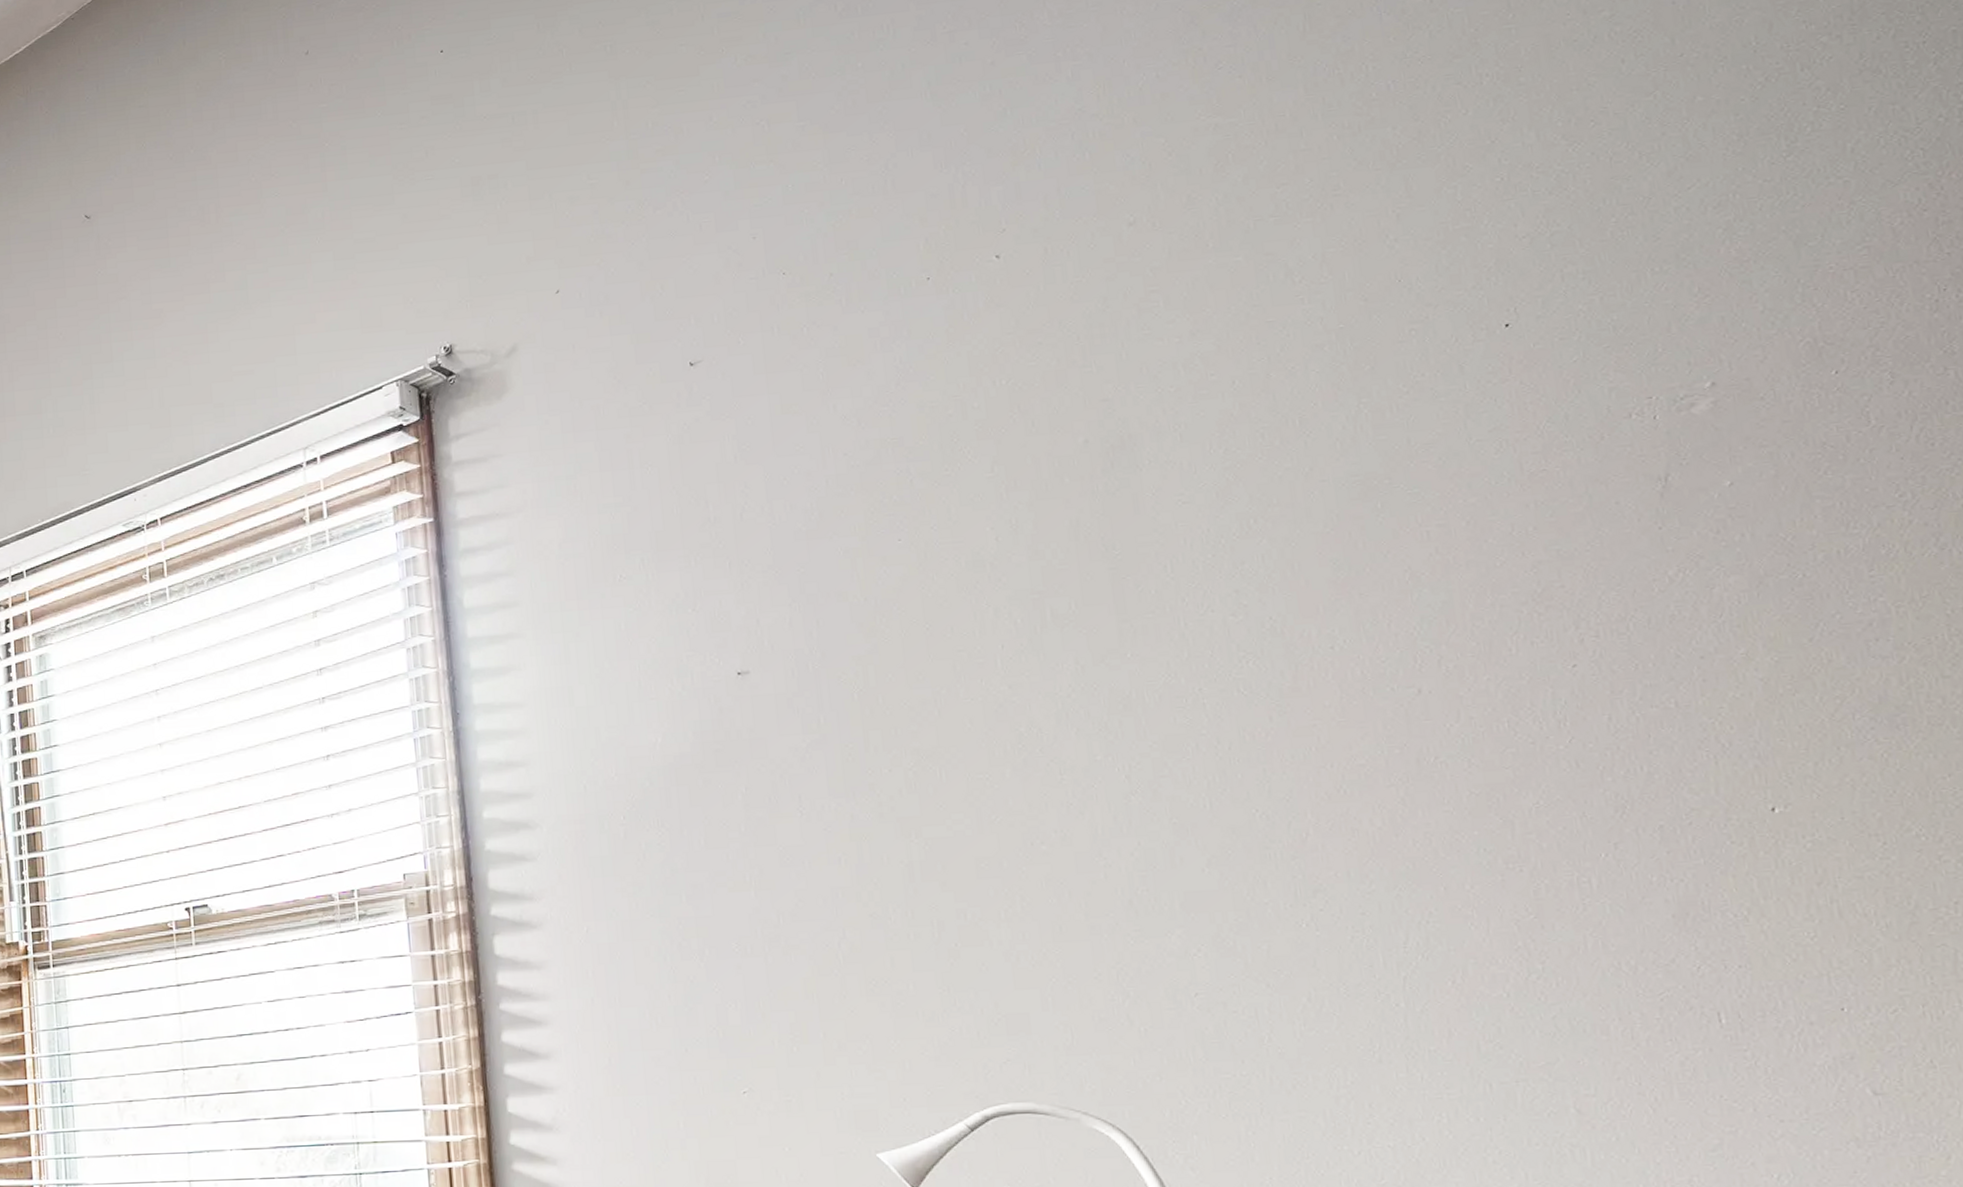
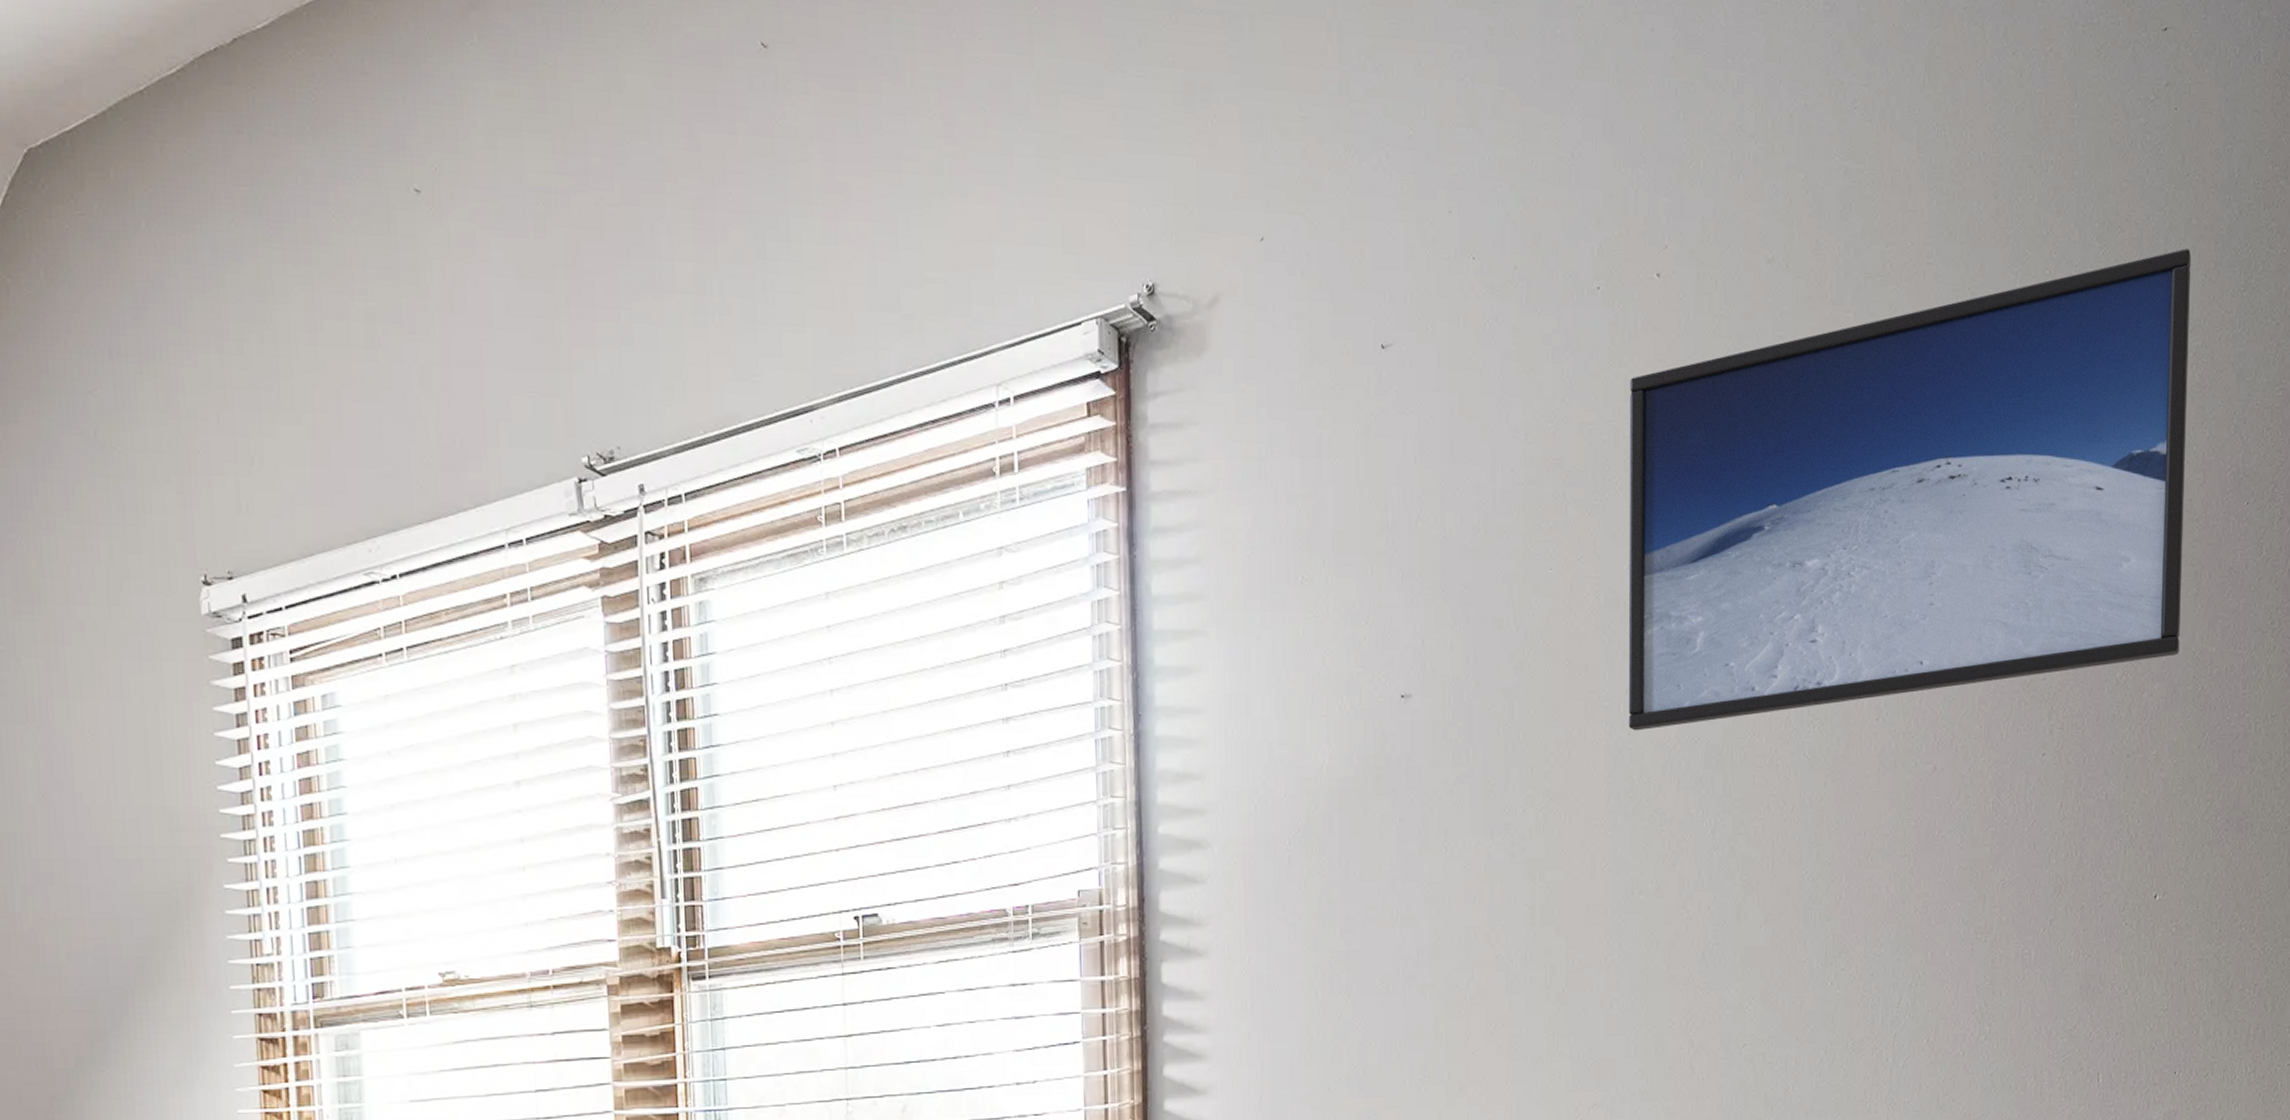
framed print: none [975,127,1761,684] -> present [1628,249,2192,731]

